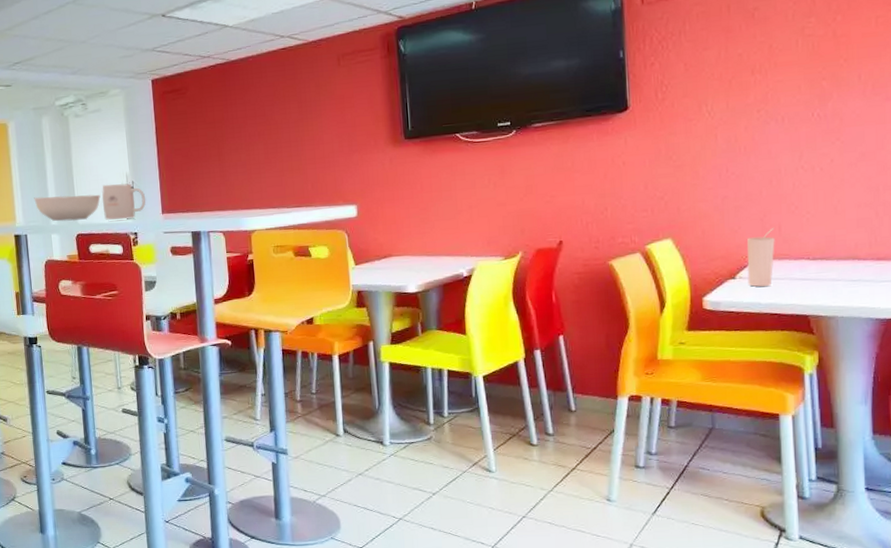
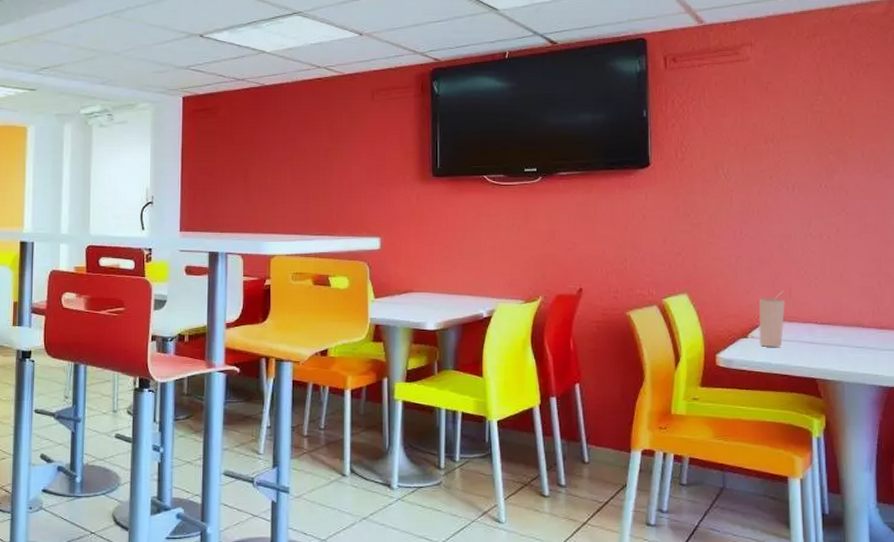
bowl: present [34,194,101,222] -> none [46,204,117,232]
mug: present [102,183,146,221] -> none [118,197,165,234]

